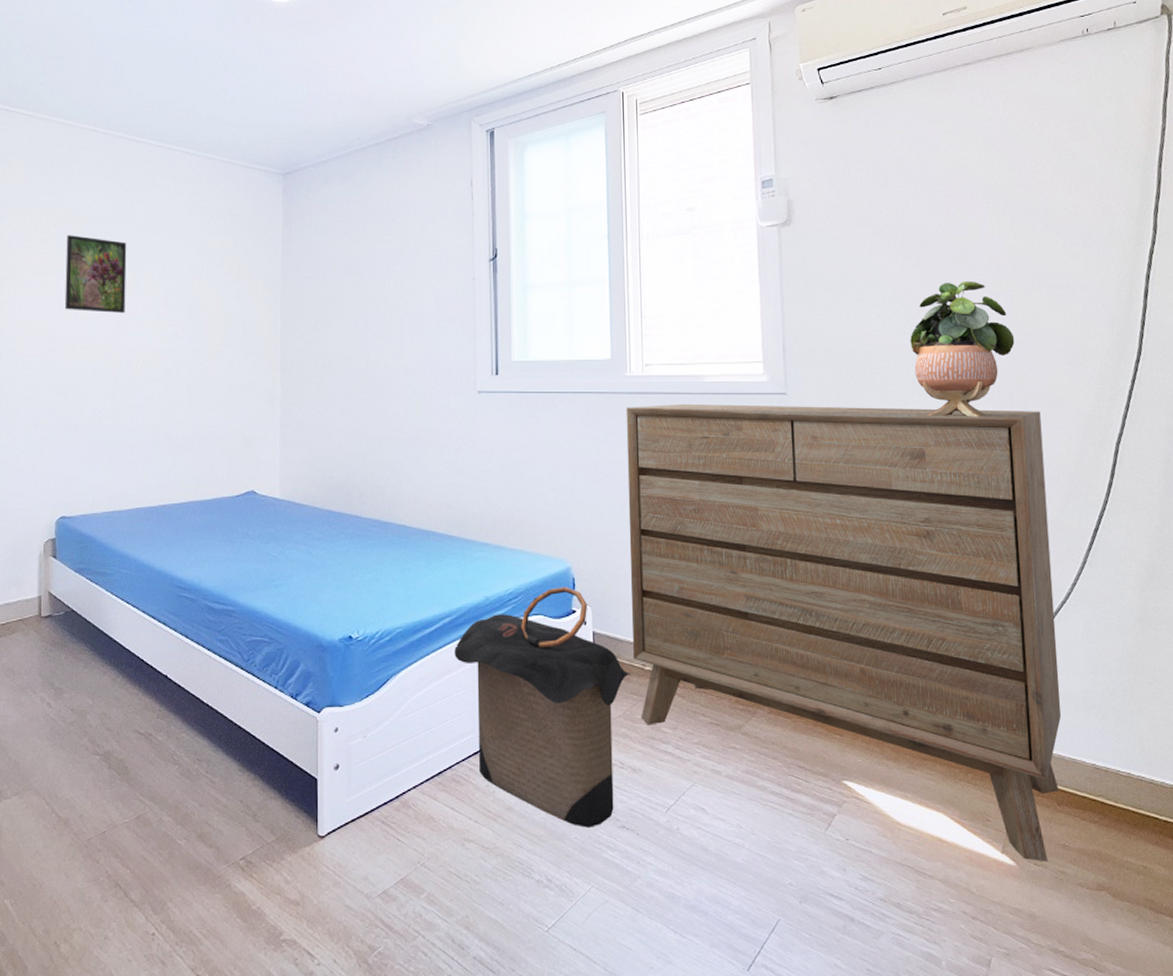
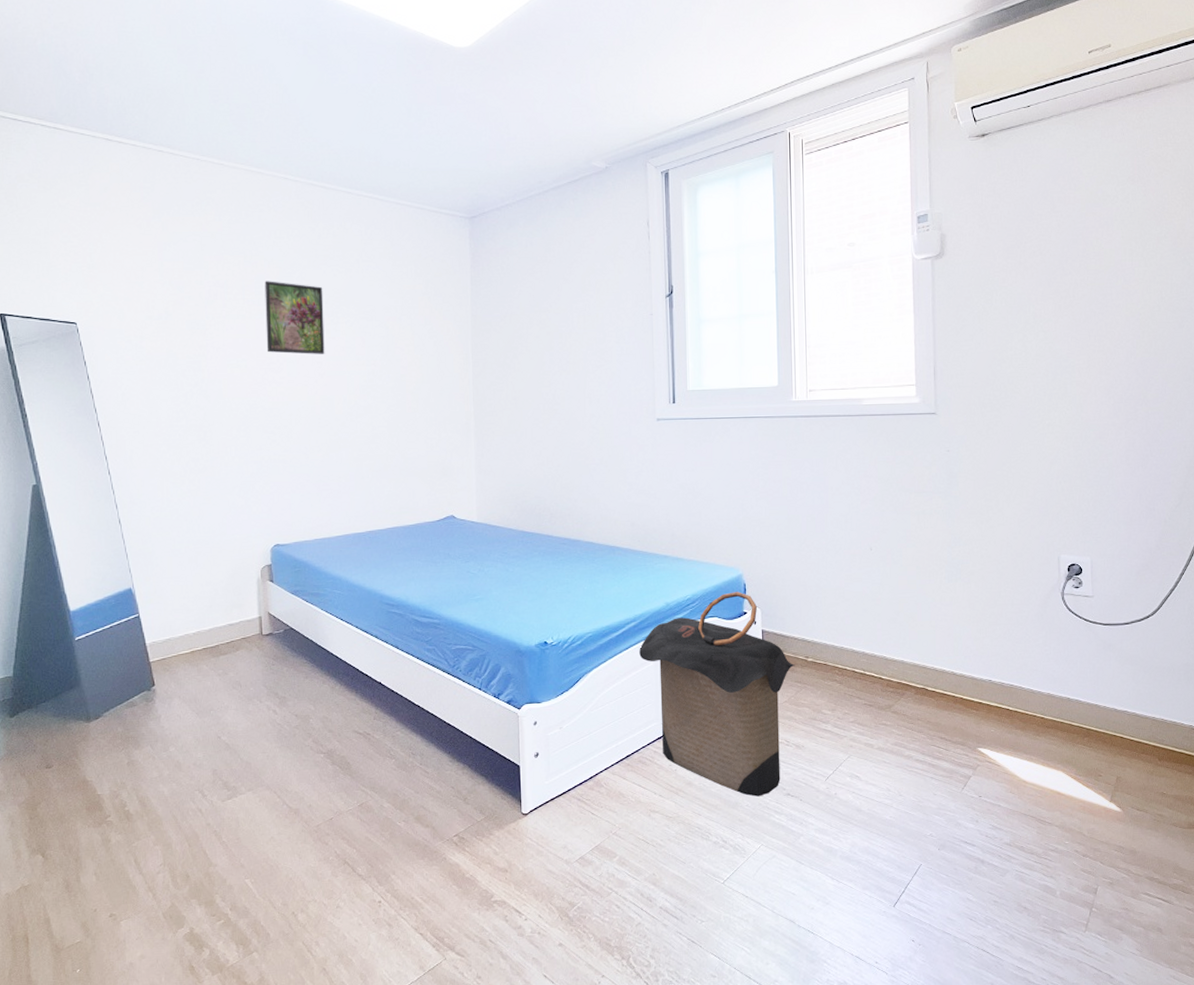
dresser: present [626,403,1062,862] -> none [791,423,1166,808]
potted plant: present [910,281,1015,417] -> none [1048,306,1141,430]

